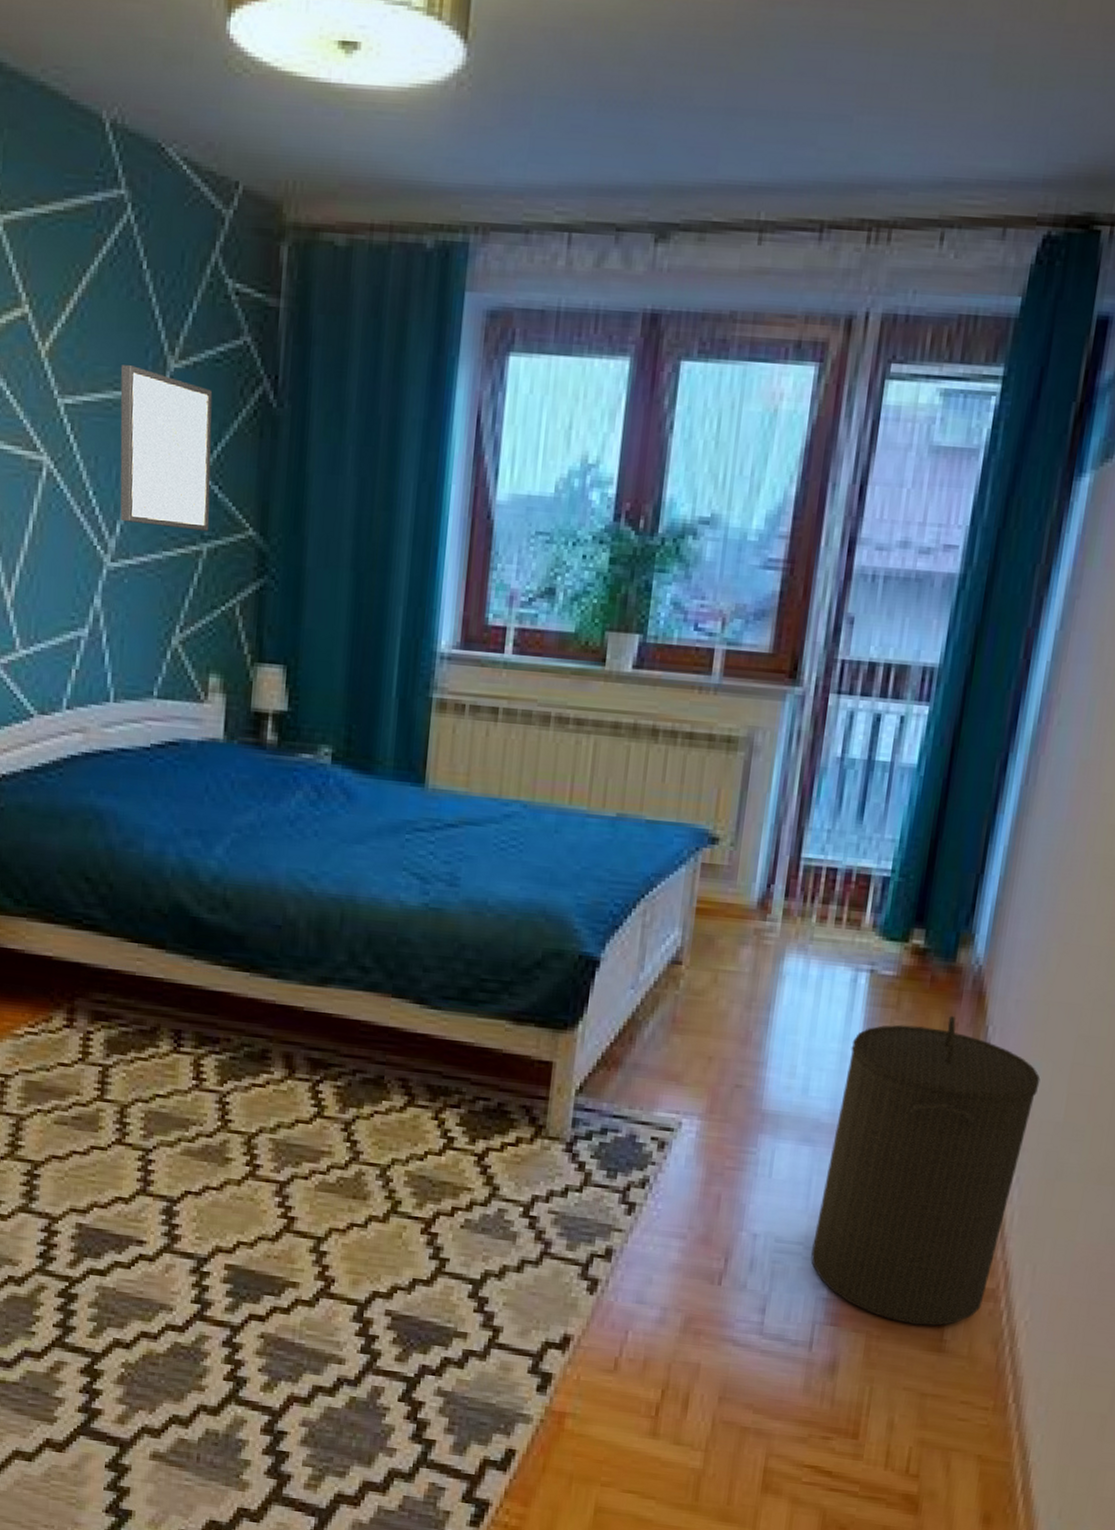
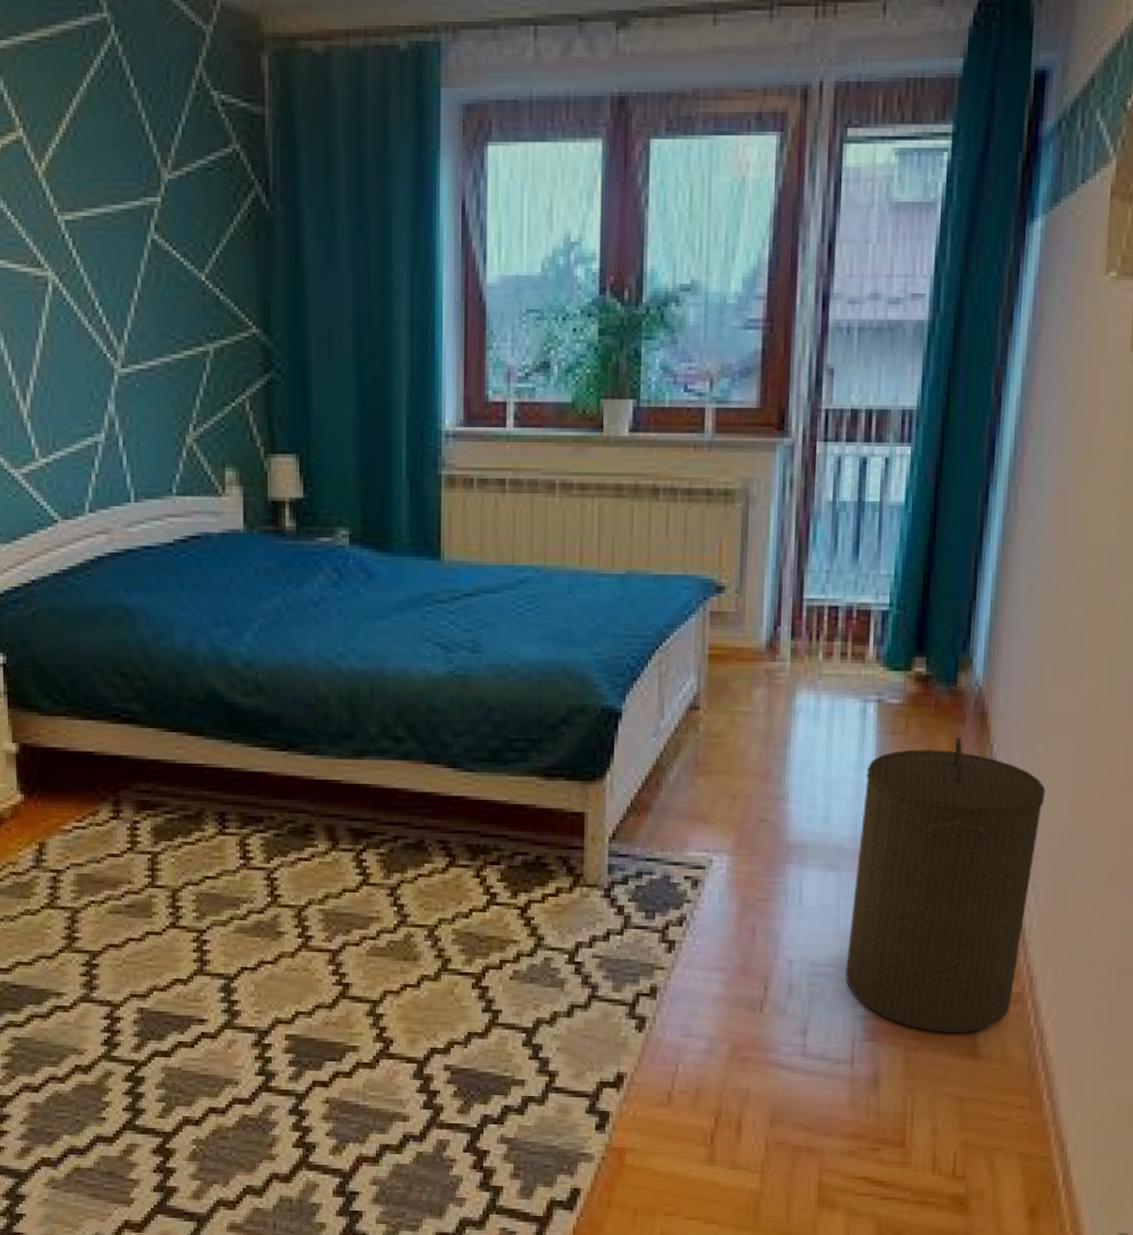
wall art: present [120,365,213,531] -> none [116,179,214,332]

